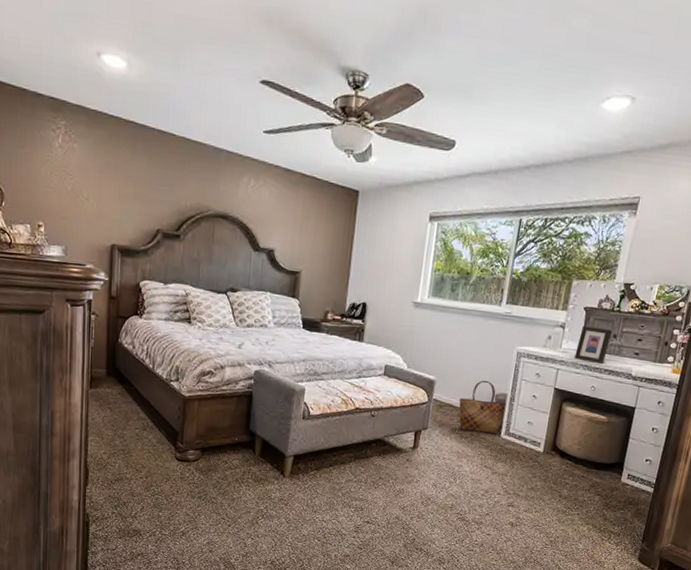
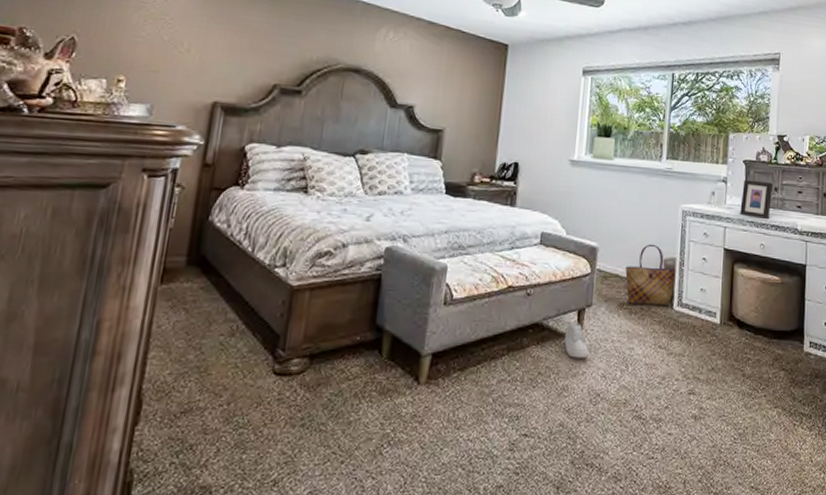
shoe: none [402,440,424,470] -> present [564,321,590,358]
planter: none [432,265,459,304] -> present [590,120,616,161]

